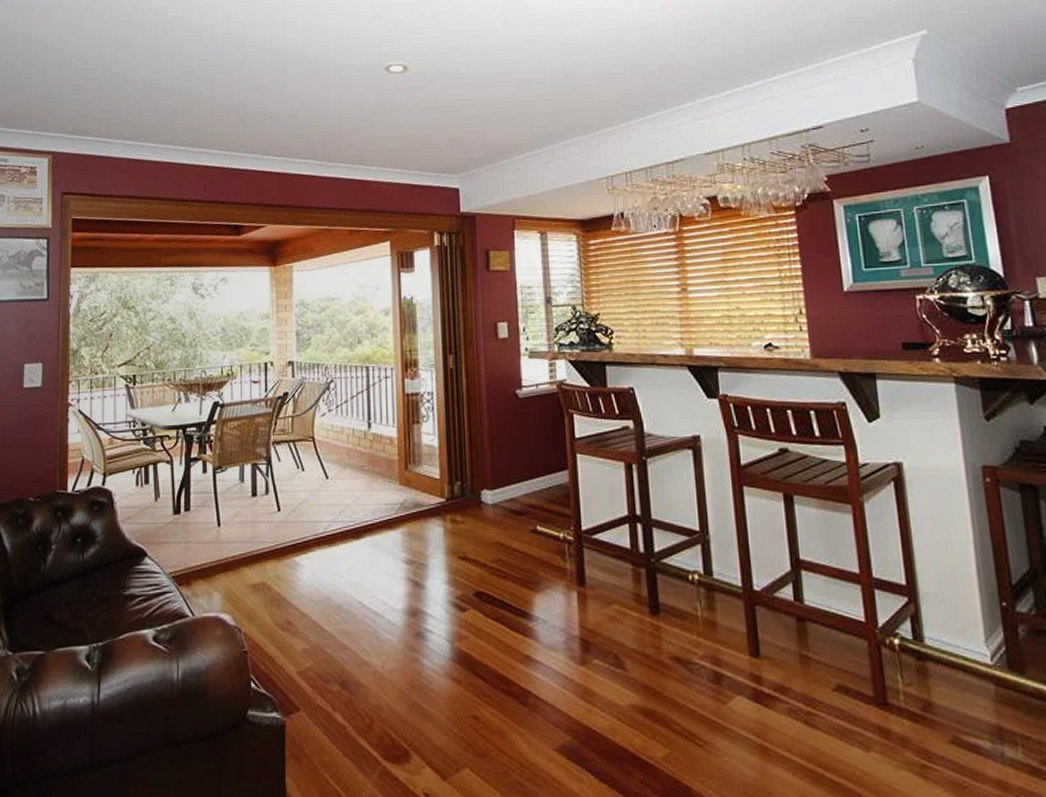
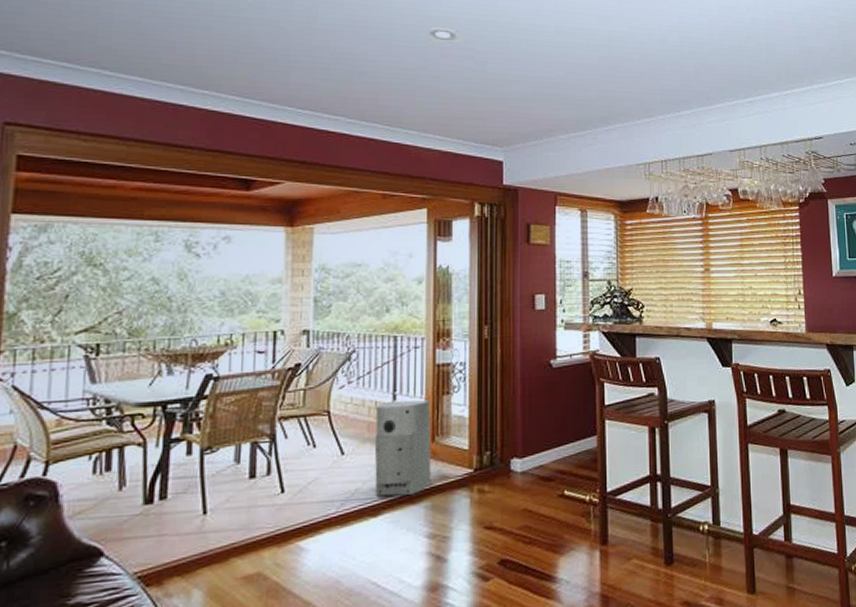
air purifier: none [353,429,407,520] -> present [374,400,432,497]

